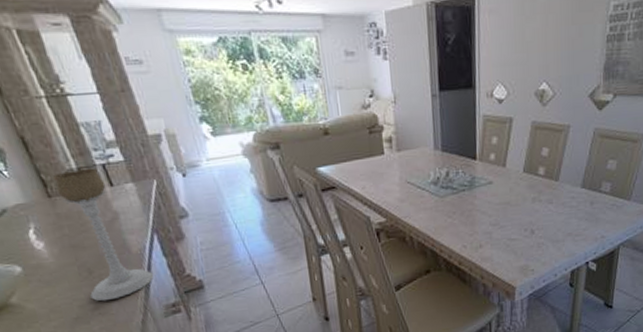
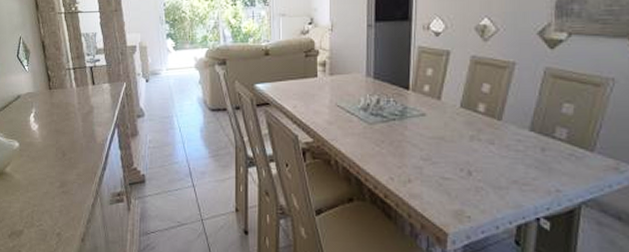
candle holder: present [51,167,154,302] -> none [55,69,109,182]

